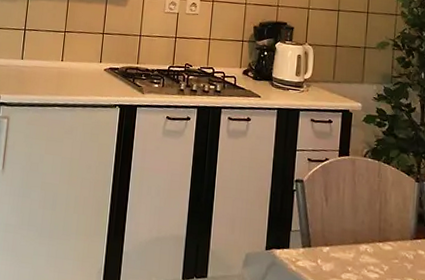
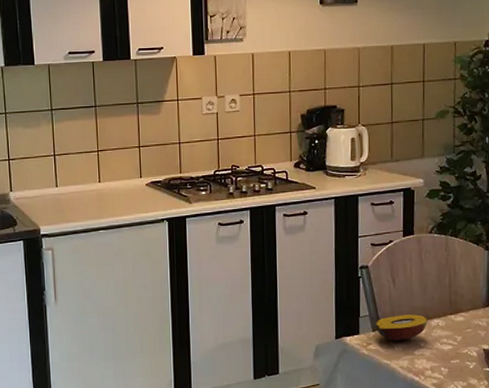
fruit: none [306,234,356,262] -> present [376,314,427,341]

